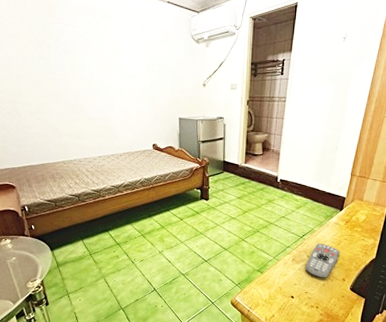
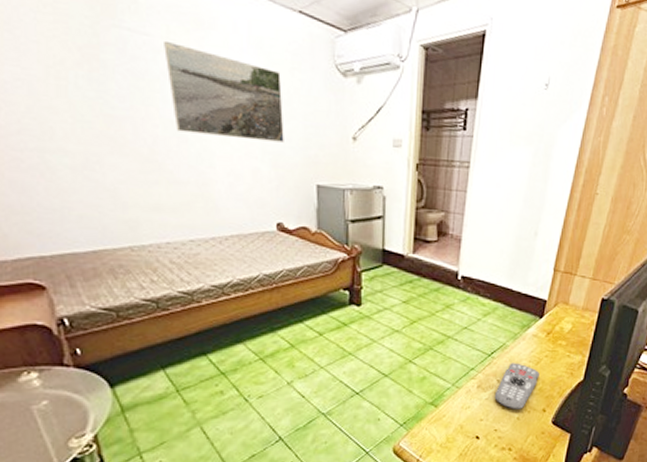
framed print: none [84,29,158,90] -> present [164,40,284,142]

